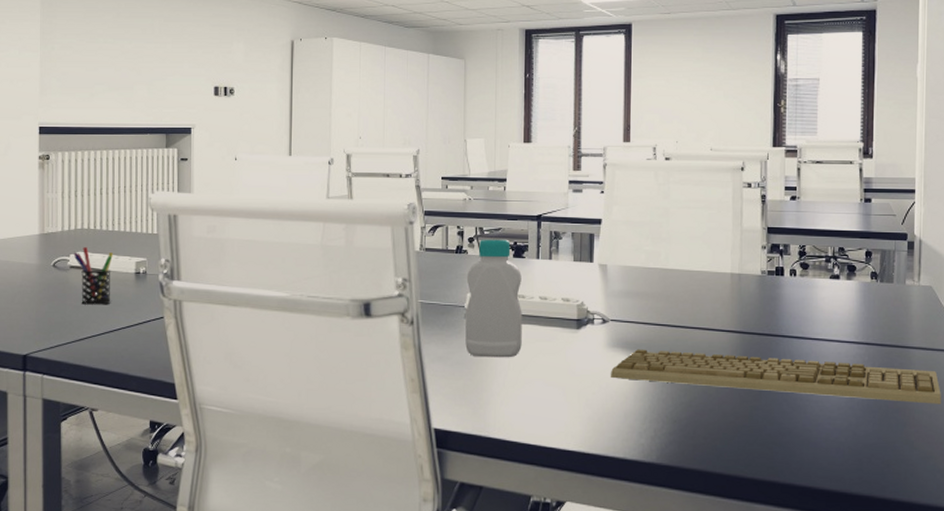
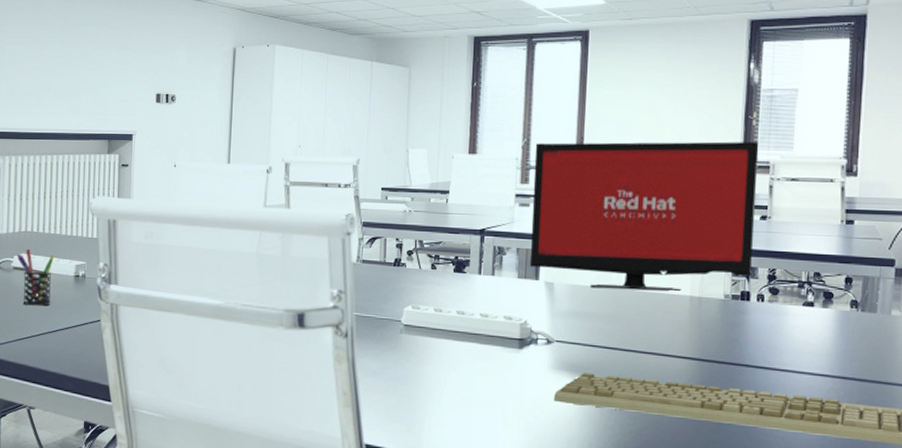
bottle: present [465,239,522,358] -> none [400,252,462,376]
computer monitor: none [584,128,787,270] -> present [529,141,759,292]

